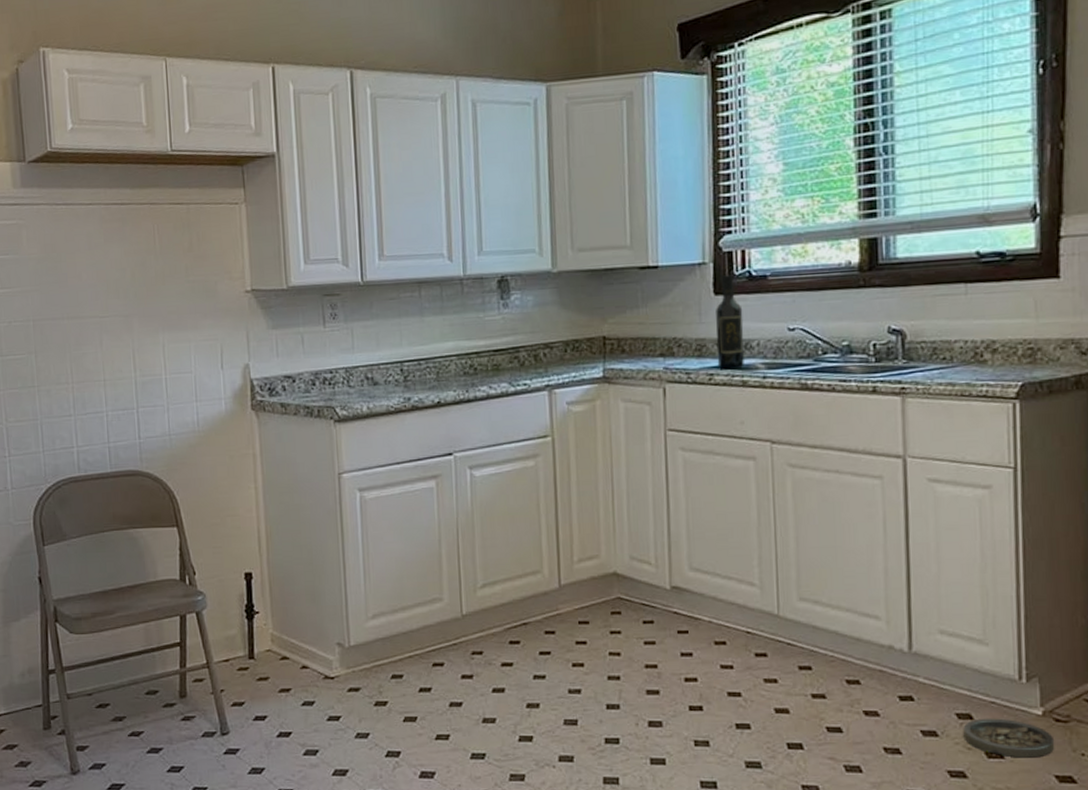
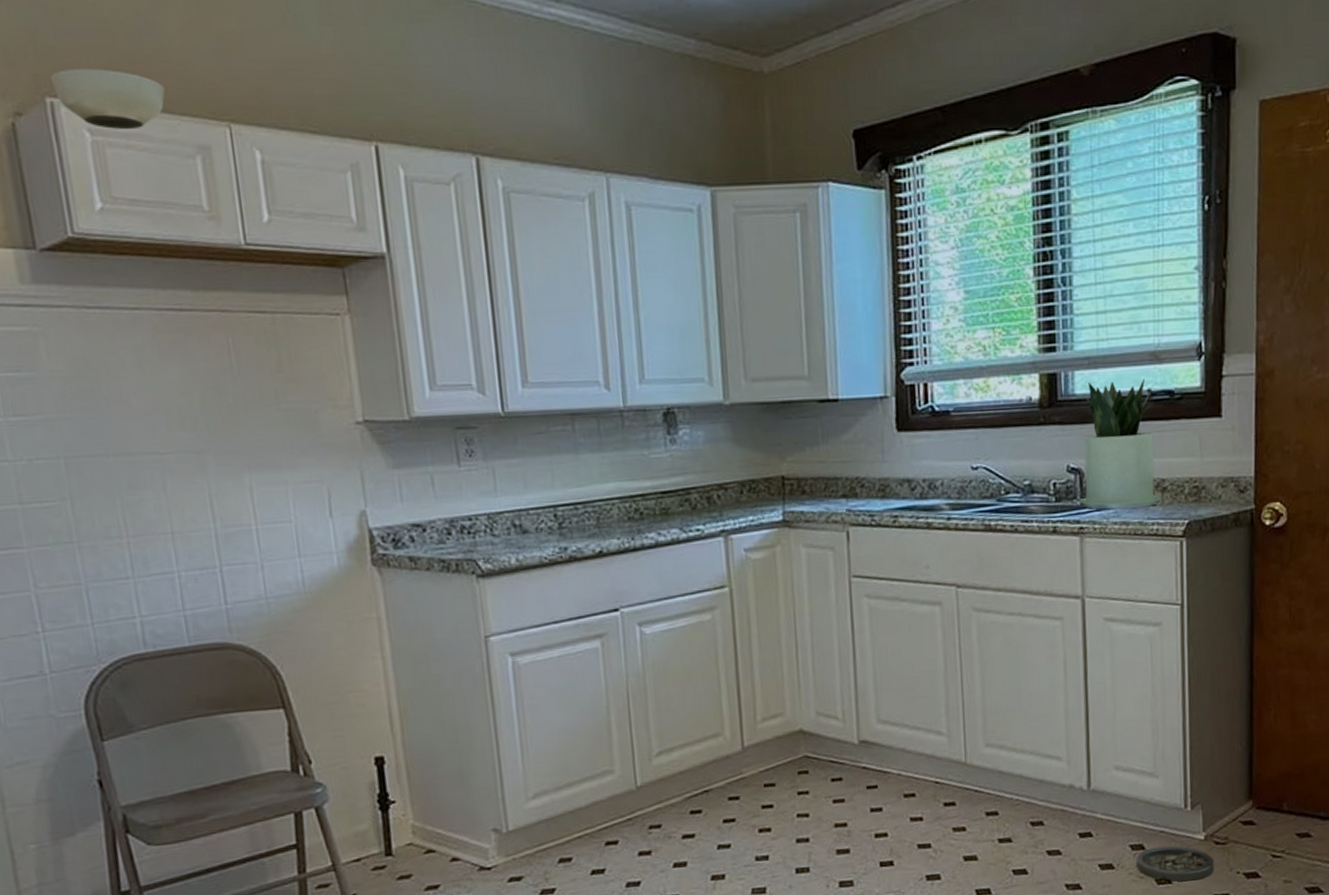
bowl: none [43,23,122,68] -> present [49,69,166,130]
wine bottle: present [715,275,744,370] -> none [899,410,929,511]
planter: none [899,241,993,371] -> present [1078,378,1163,510]

